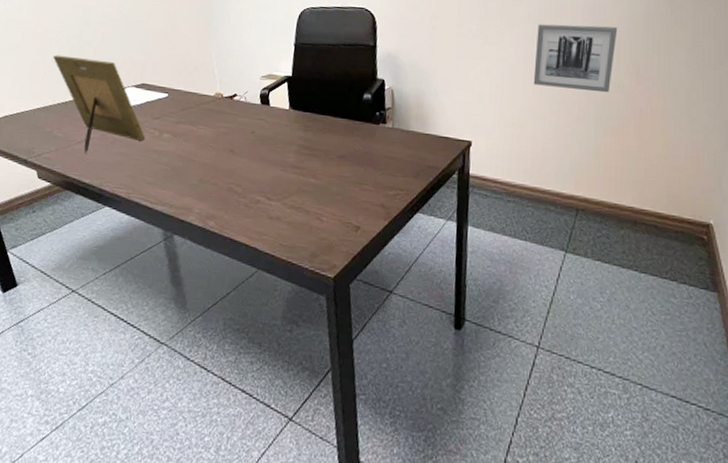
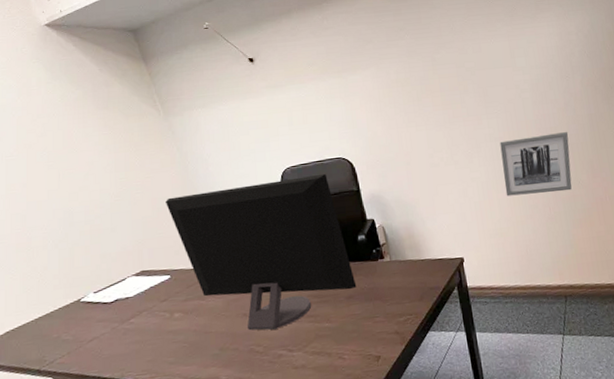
picture frame: present [52,55,146,153] -> none [42,257,157,350]
computer monitor: none [180,15,352,174] -> present [166,173,357,331]

